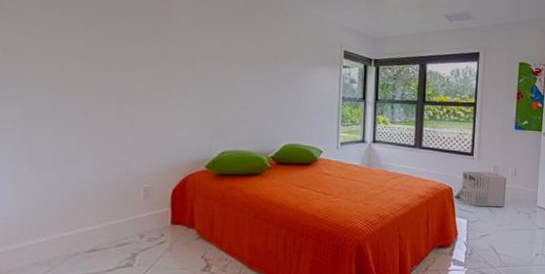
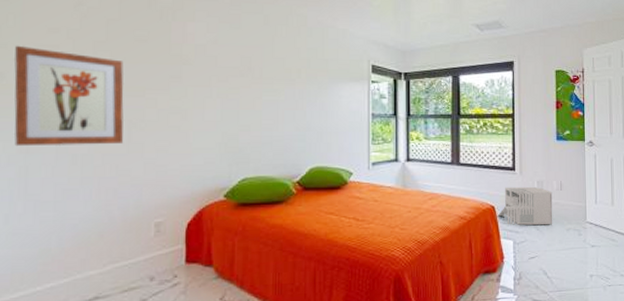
wall art: none [16,19,115,115] -> present [14,45,124,147]

